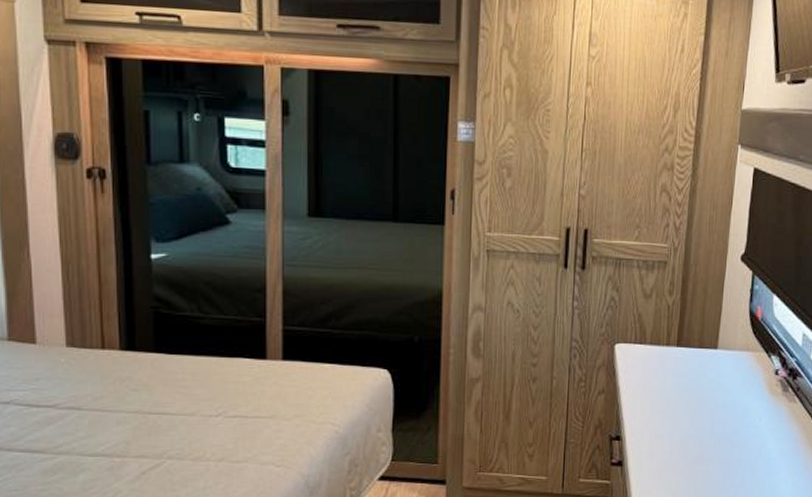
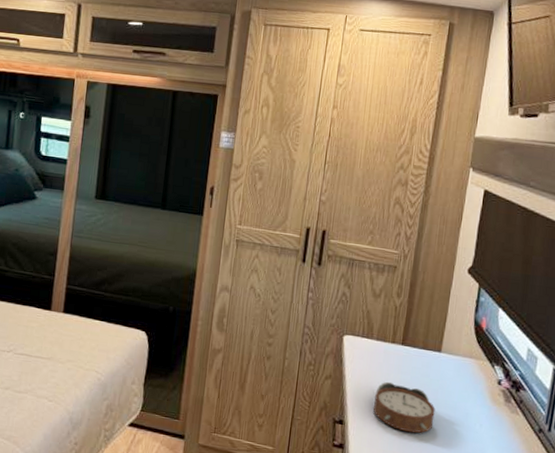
alarm clock: none [650,387,714,438] -> present [373,381,435,433]

